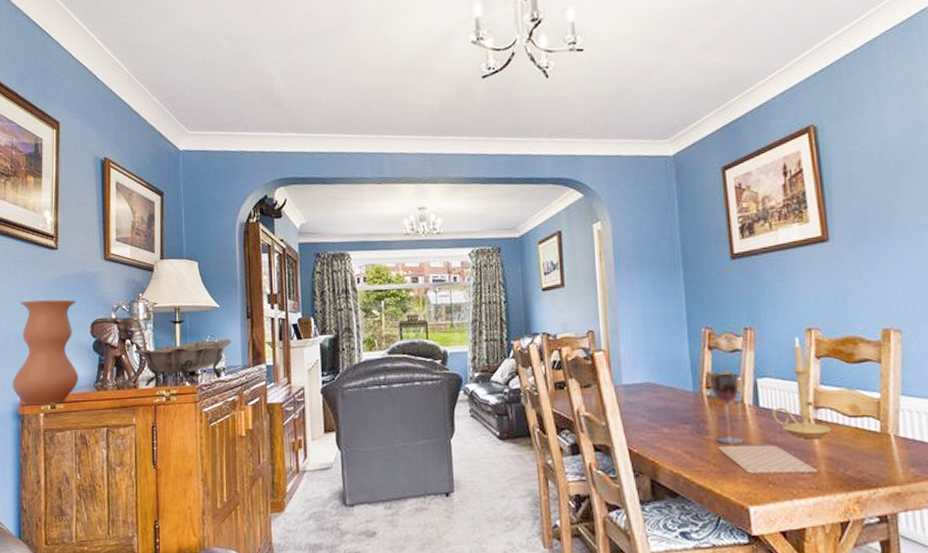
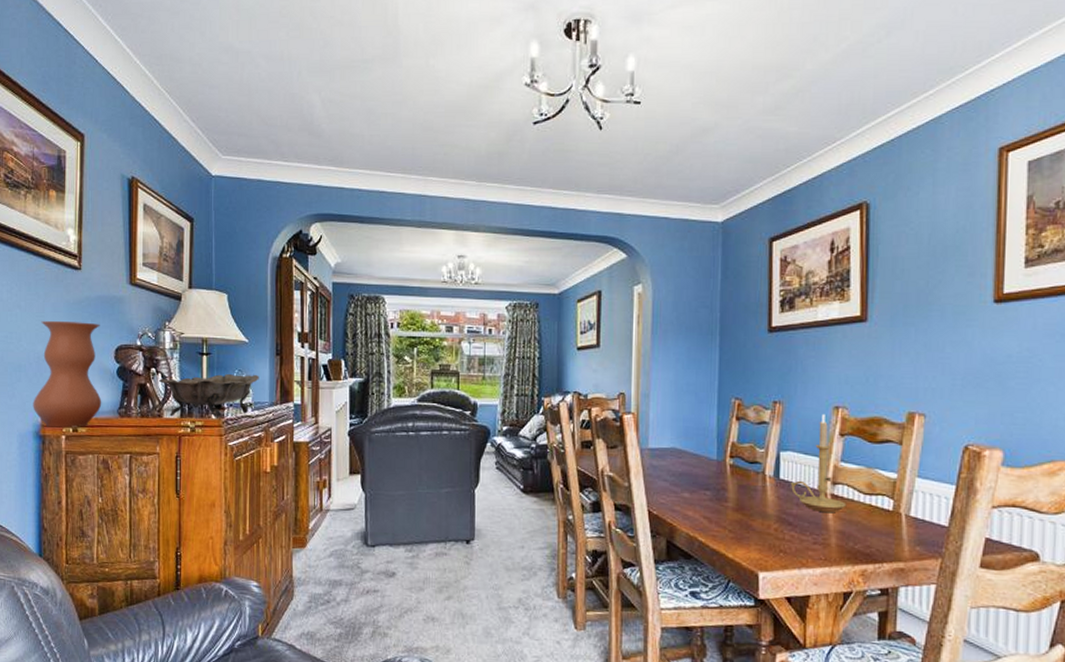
wineglass: present [709,373,744,445] -> none [734,443,763,514]
placemat: present [718,445,818,474] -> none [735,513,829,545]

